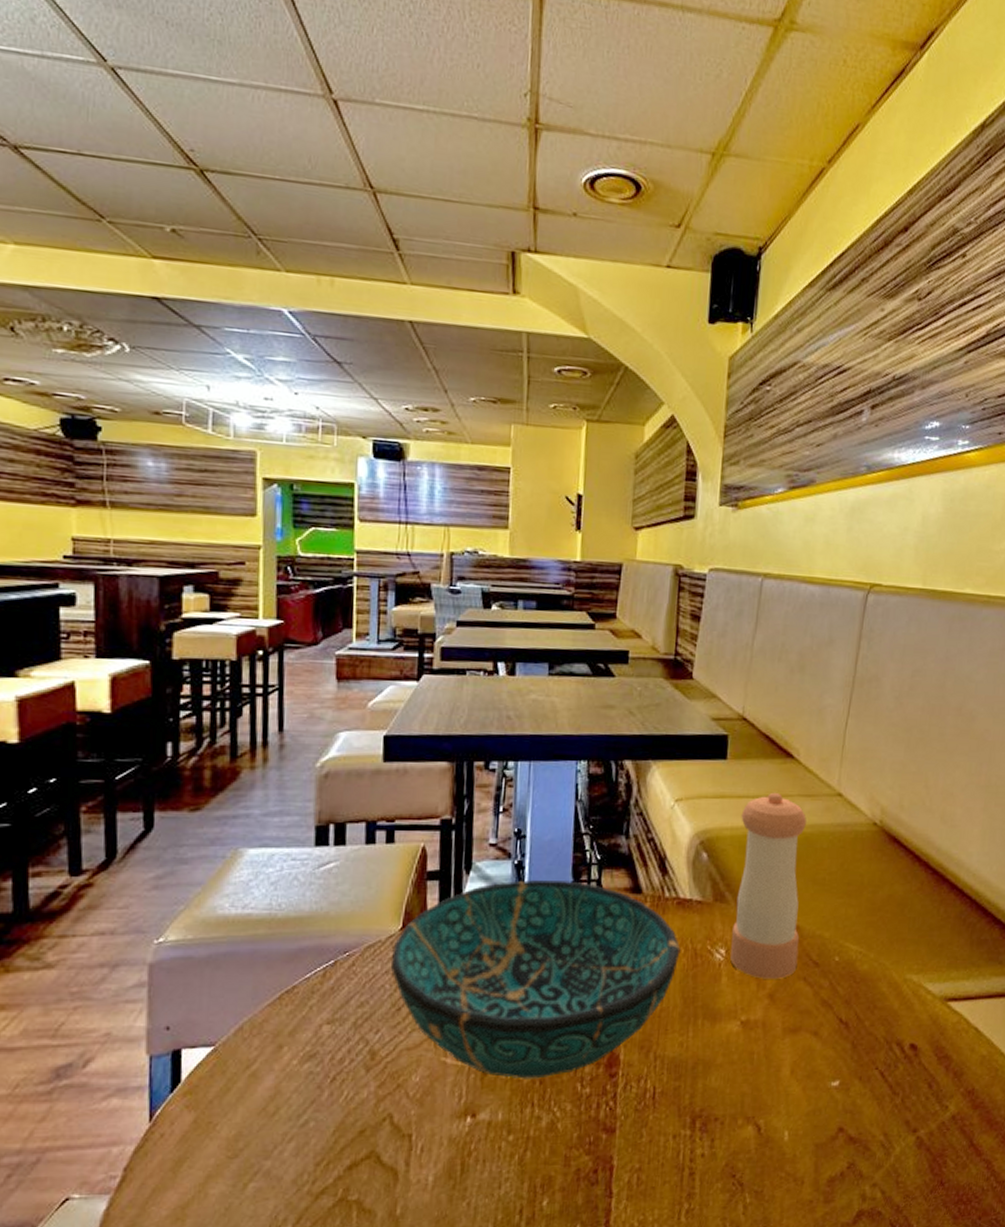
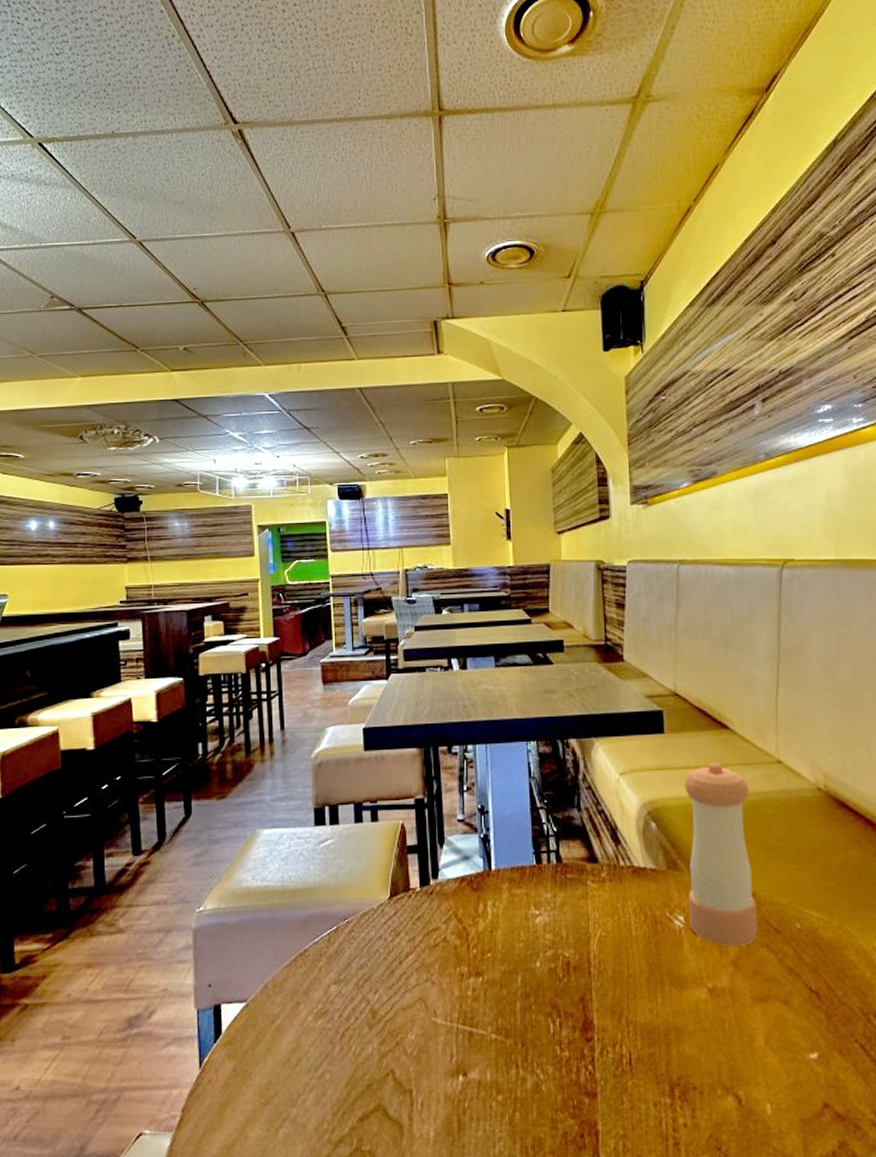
decorative bowl: present [390,880,681,1081] -> none [382,852,641,1042]

